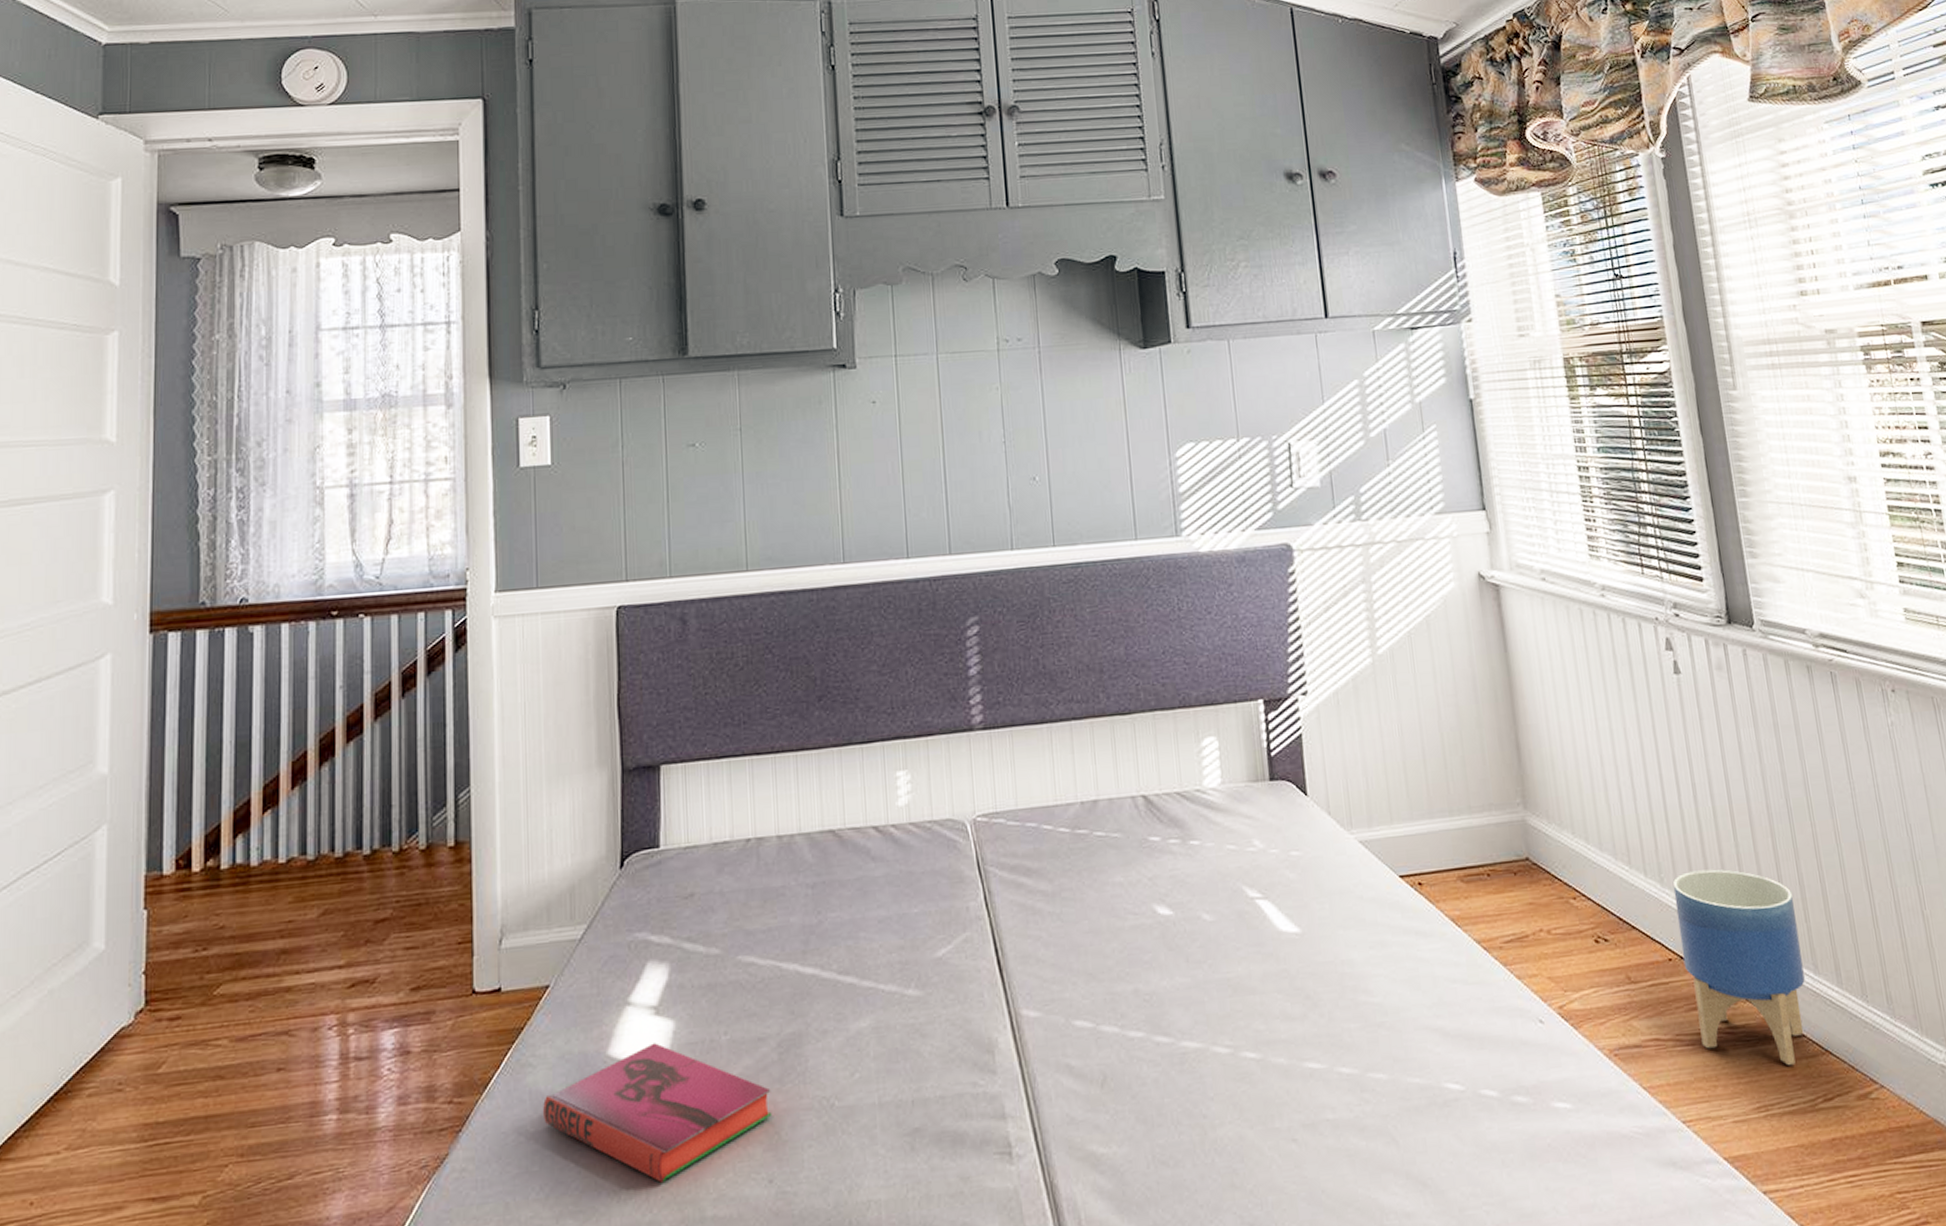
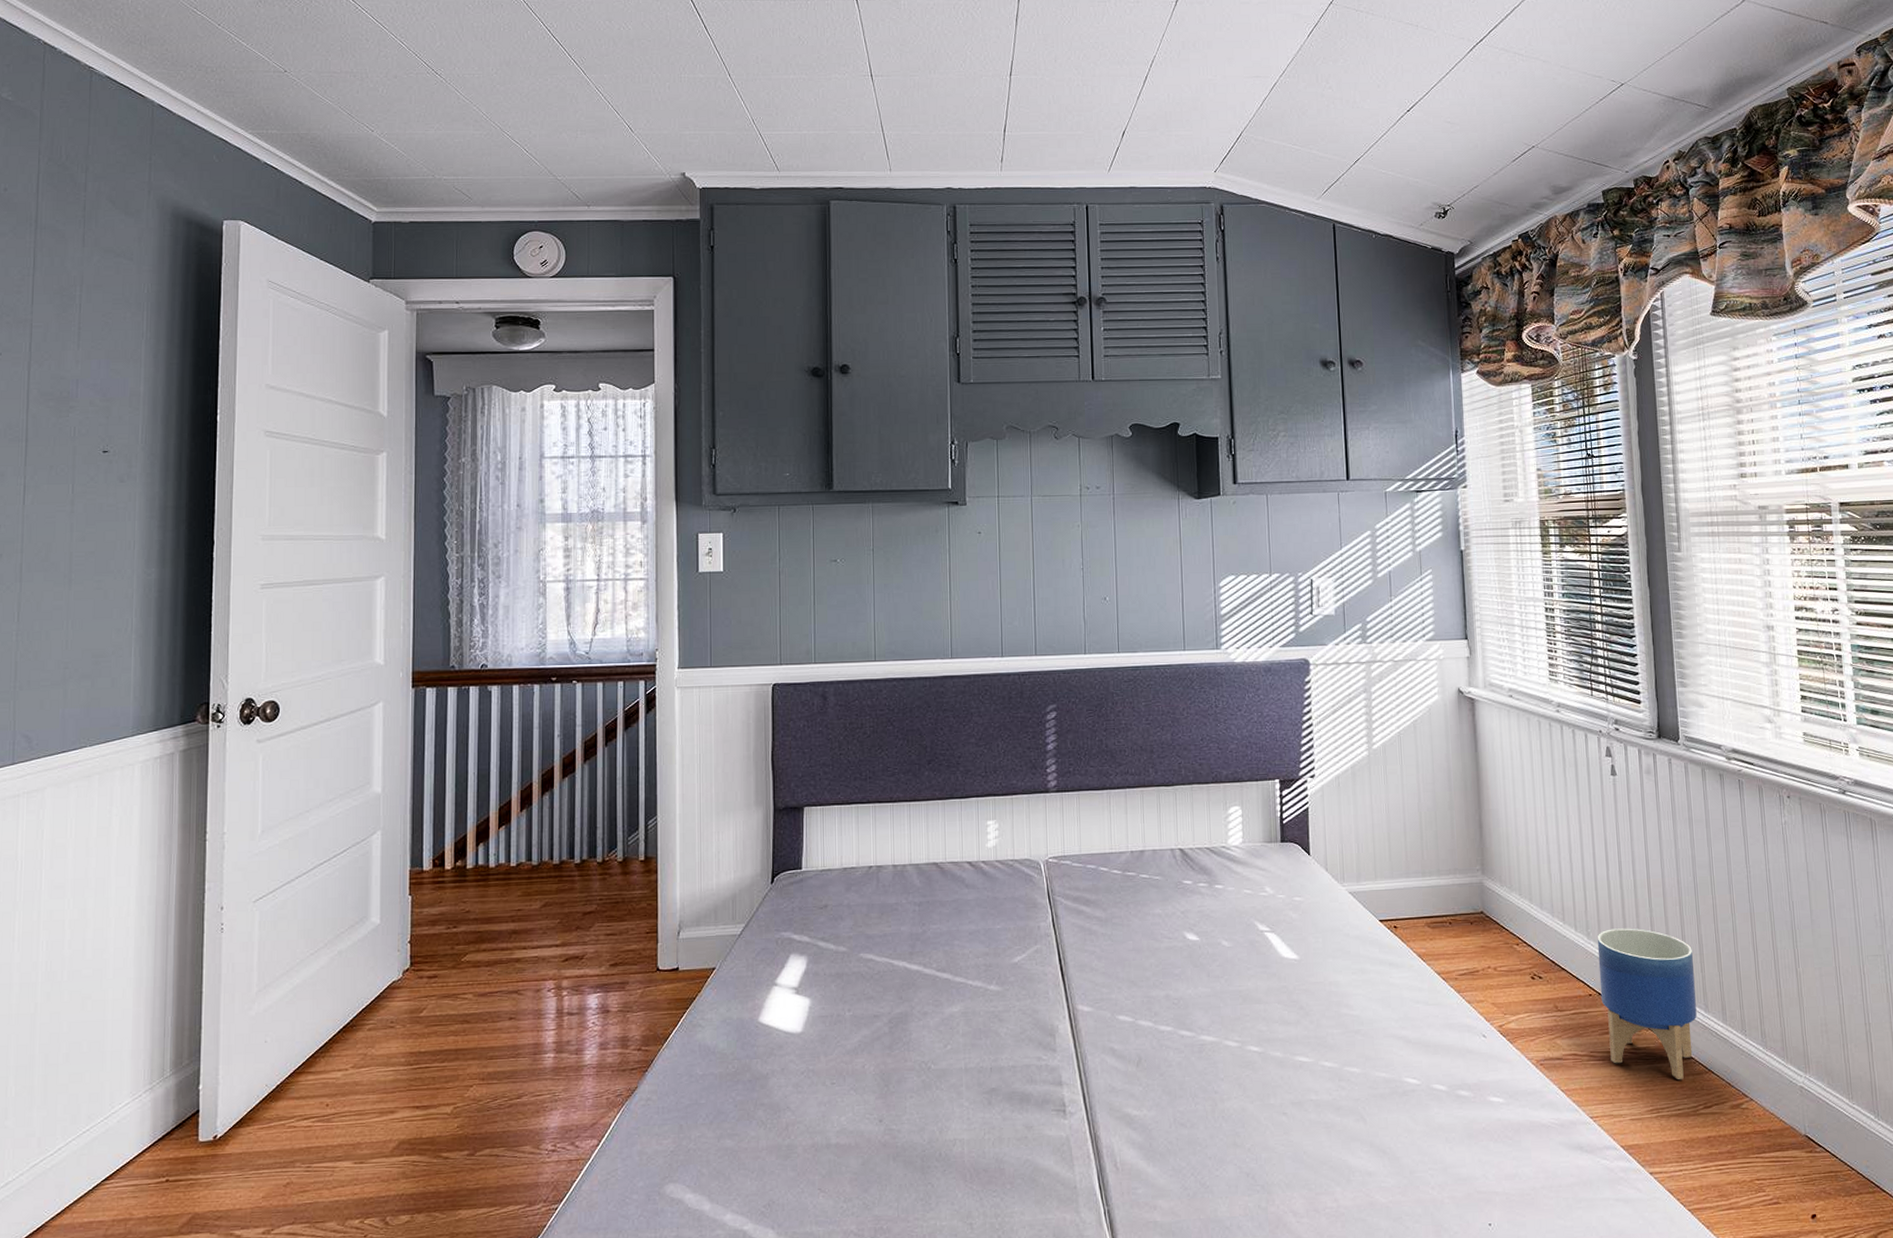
hardback book: present [543,1043,772,1183] -> none [709,1014,883,1117]

